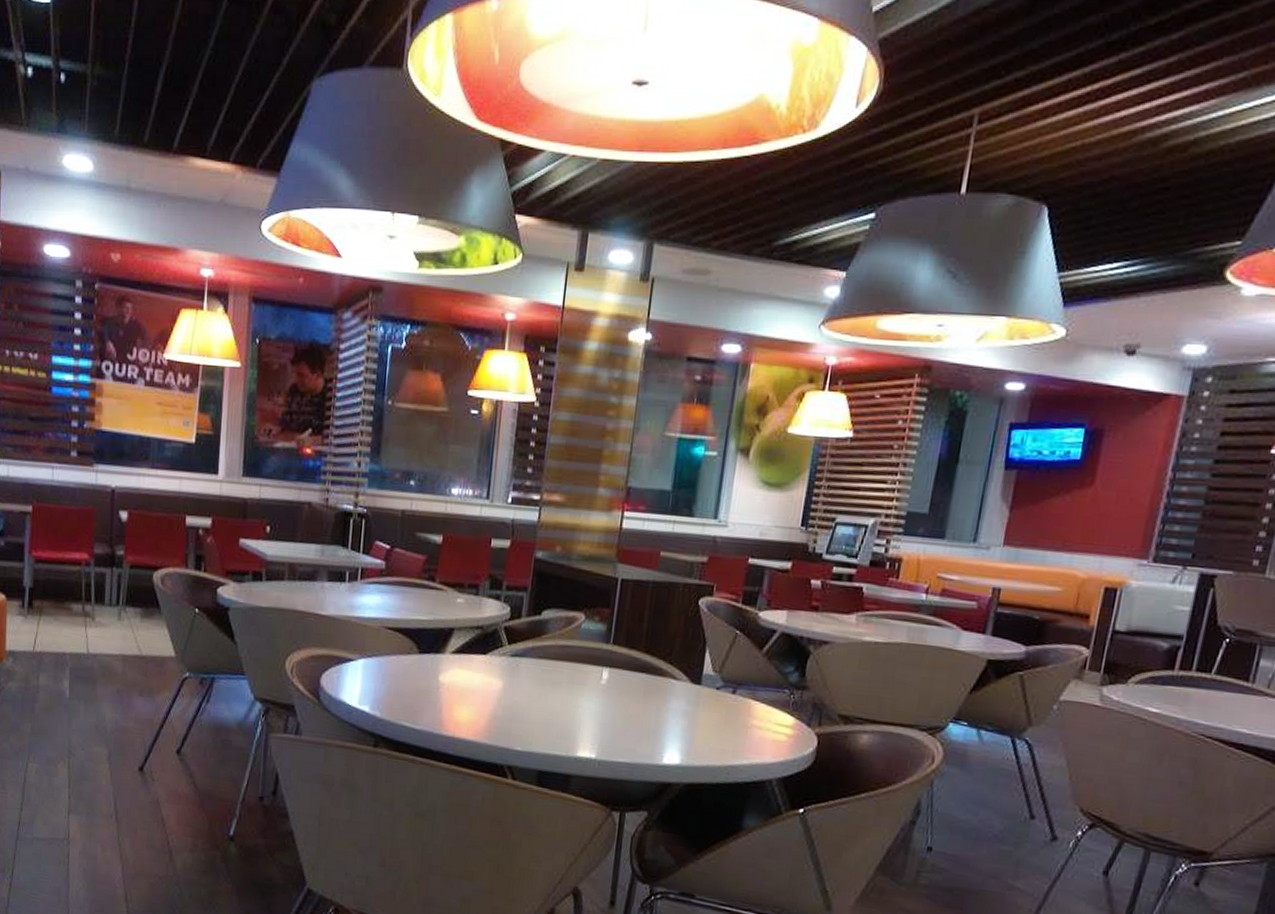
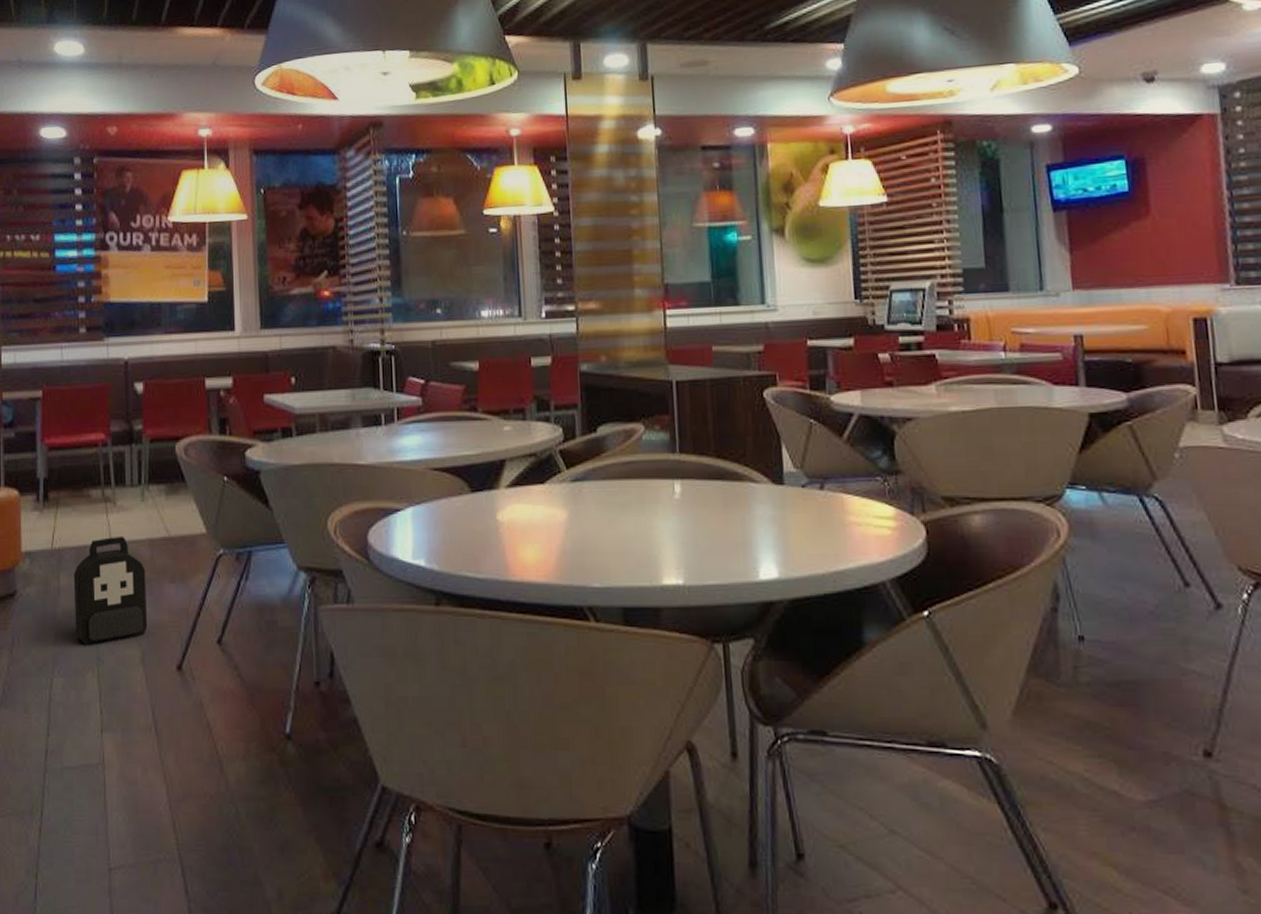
backpack: none [50,648,117,740] -> present [73,536,148,646]

